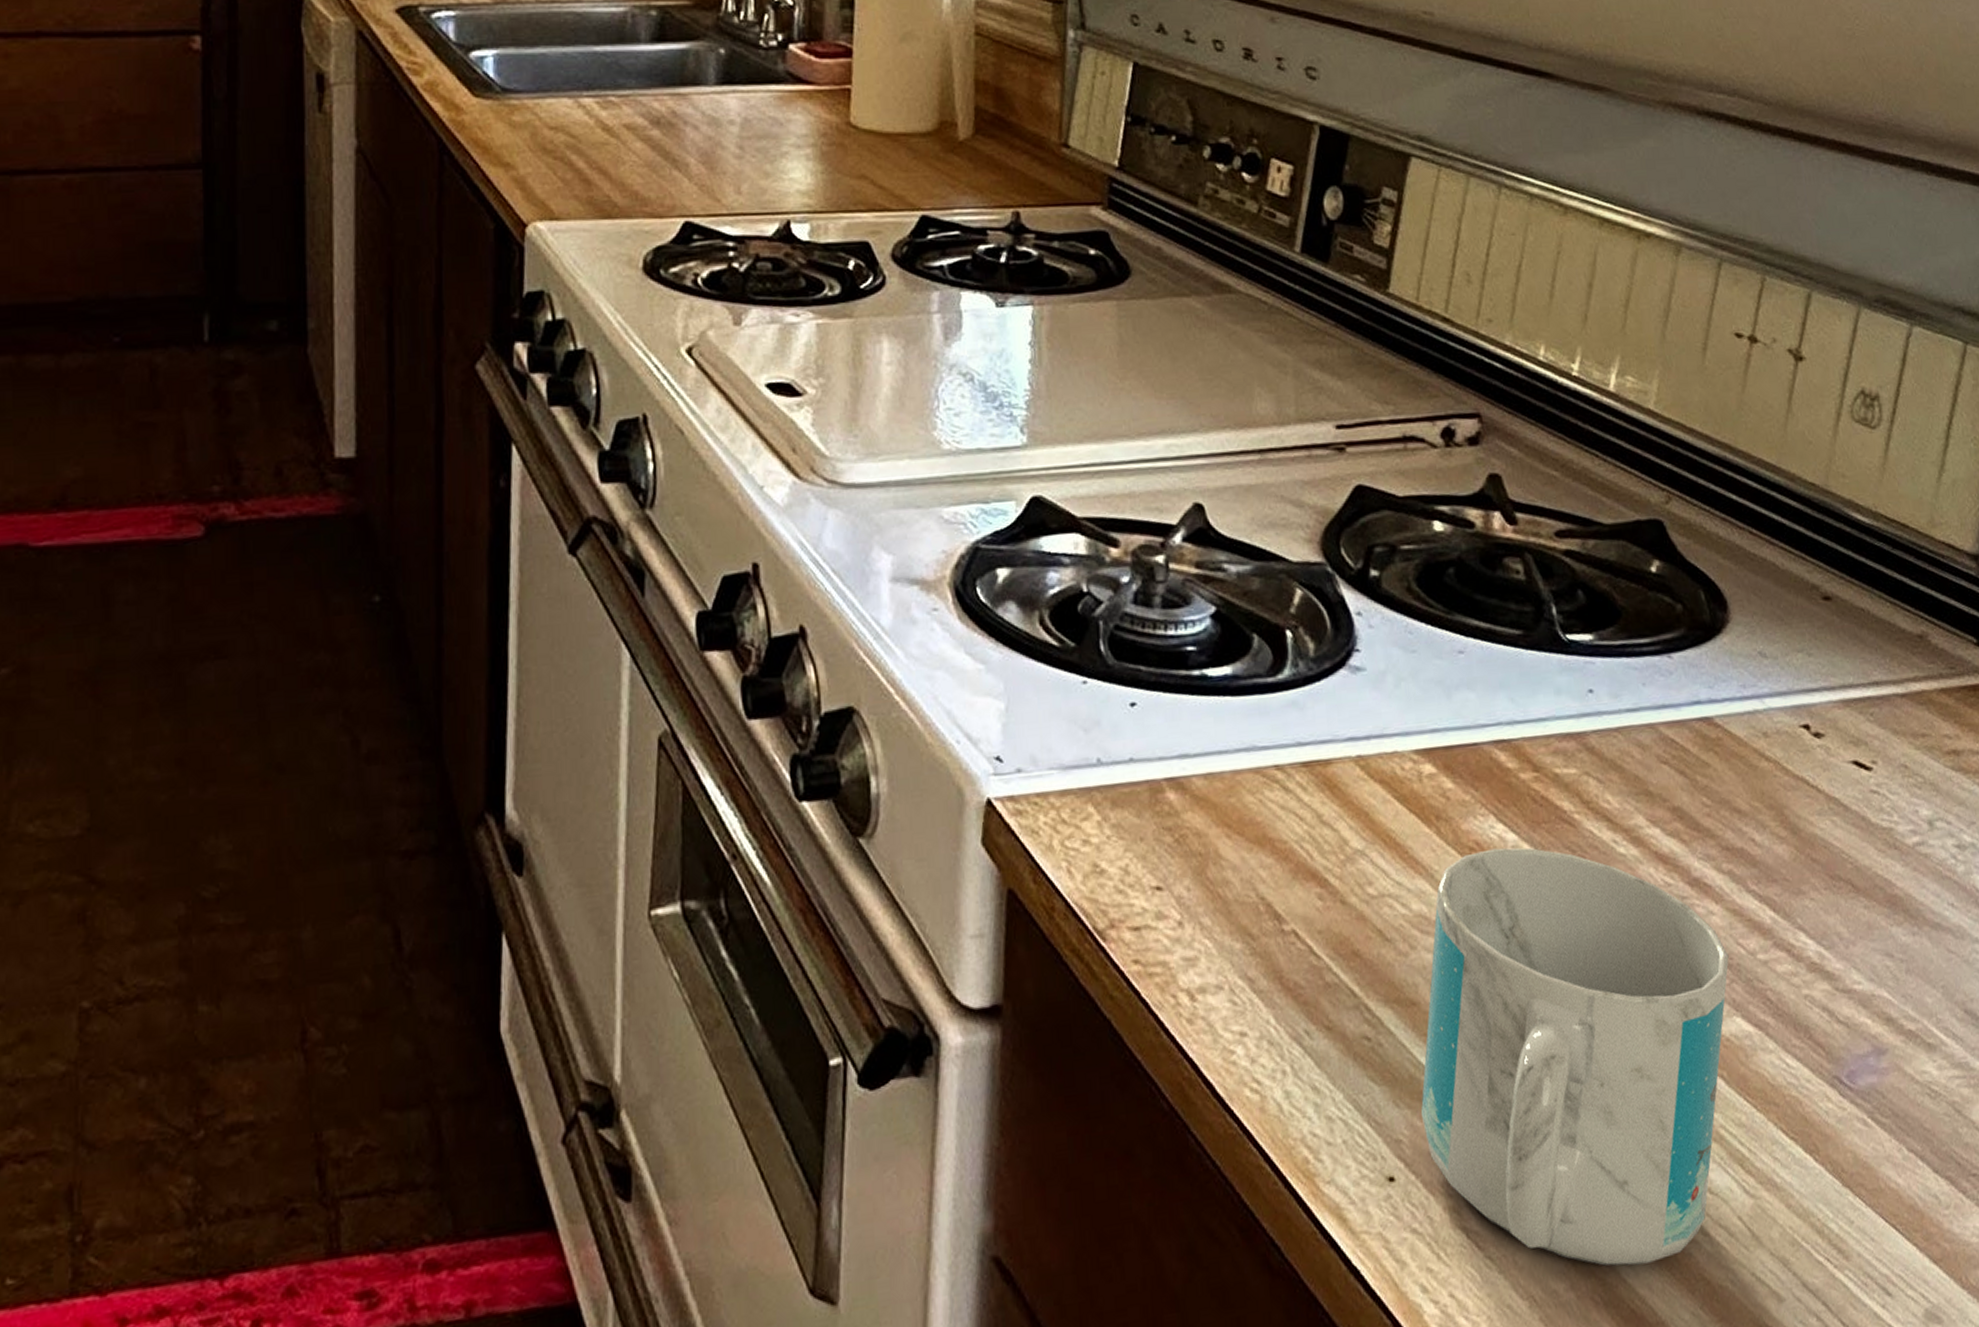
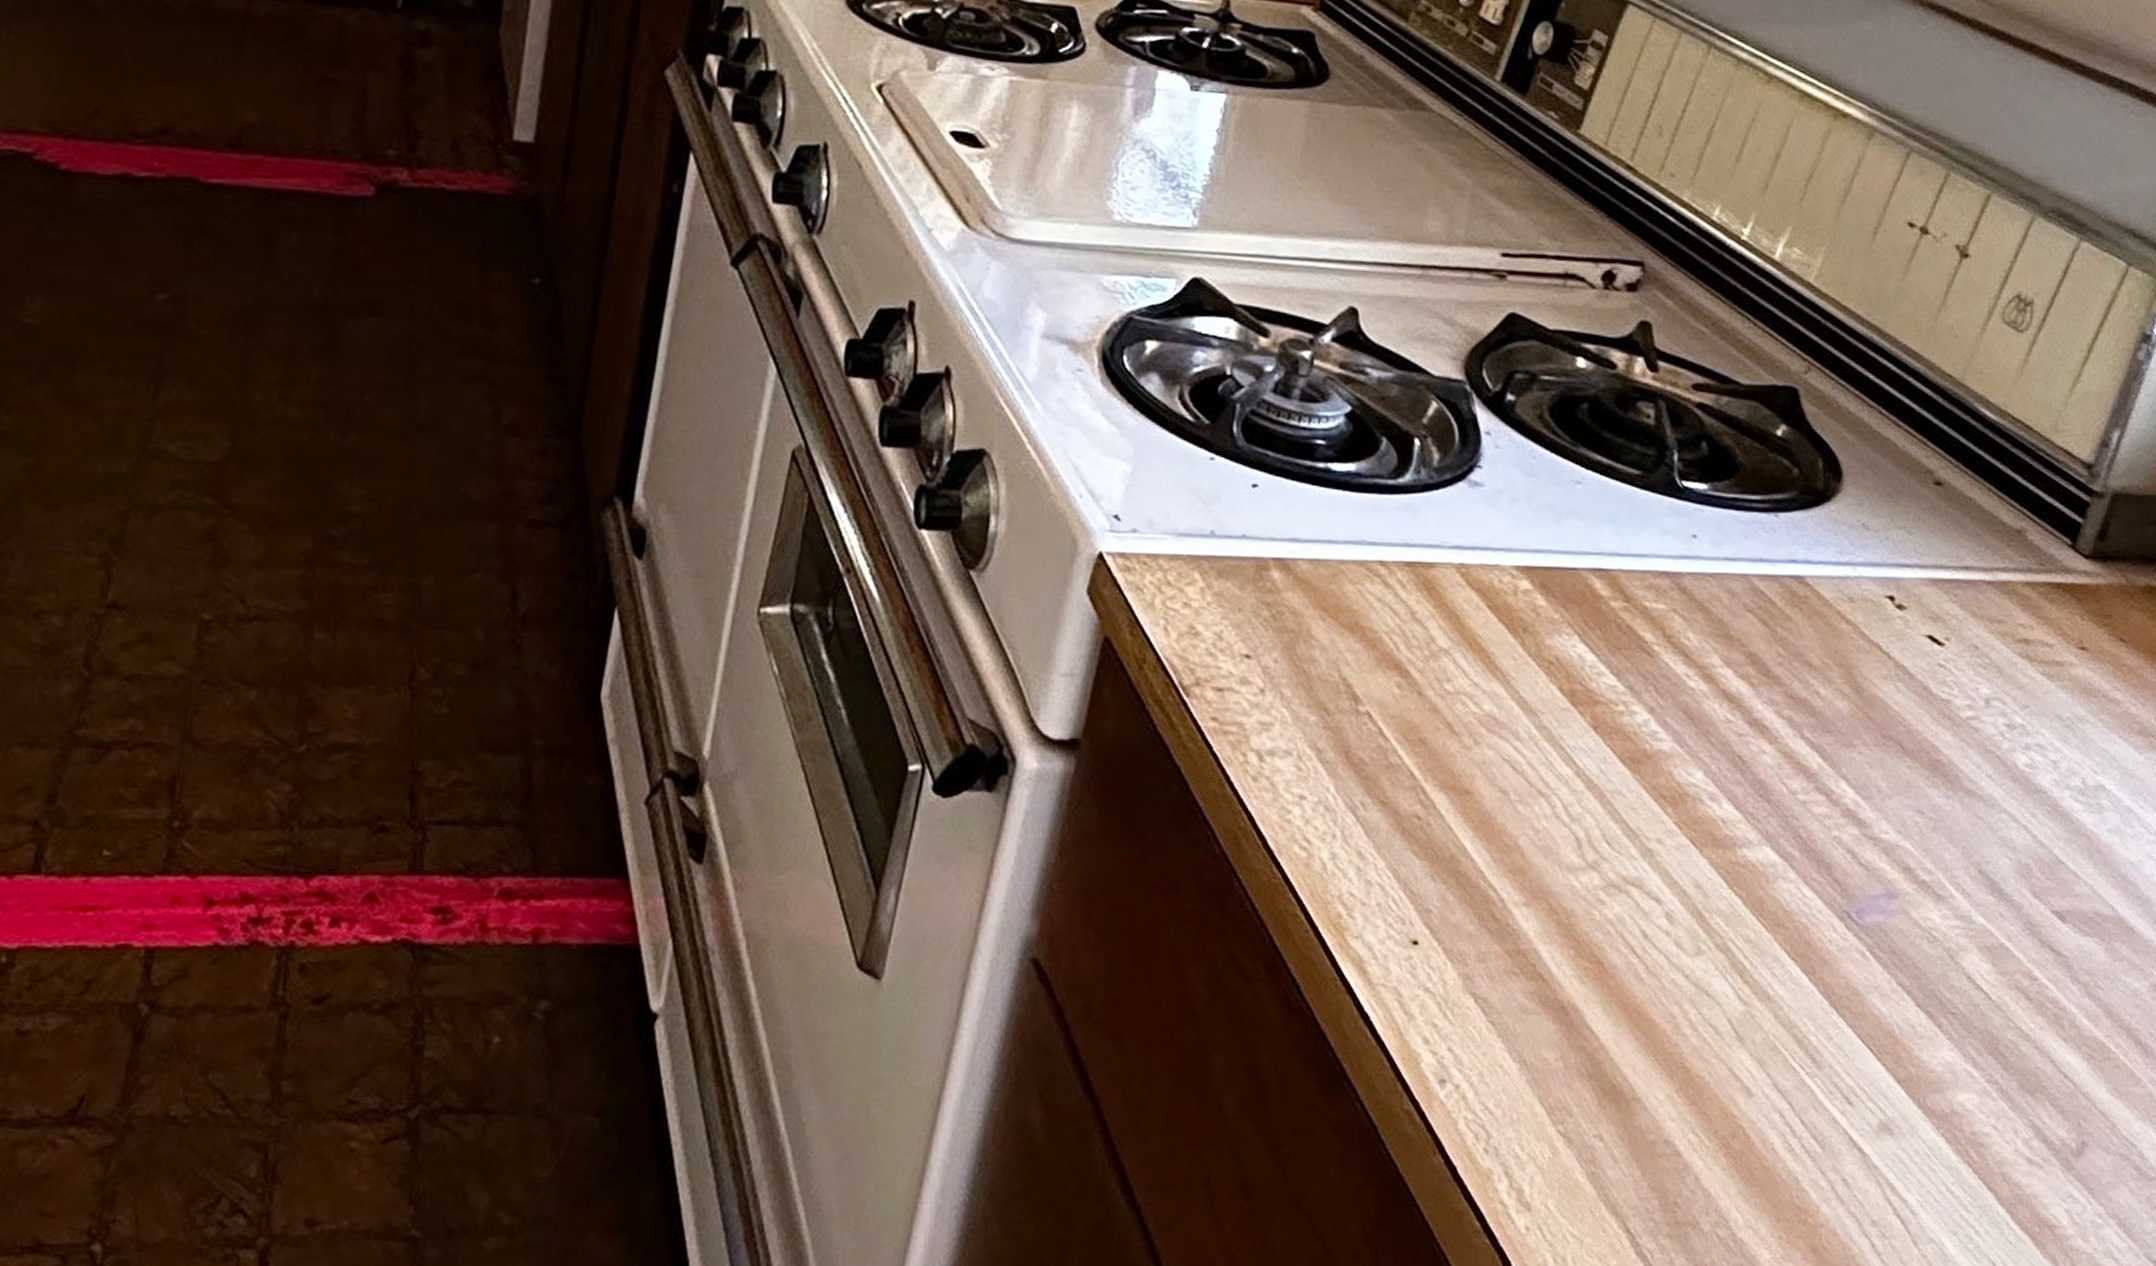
mug: present [1420,847,1729,1266] -> none [1454,665,1771,1047]

